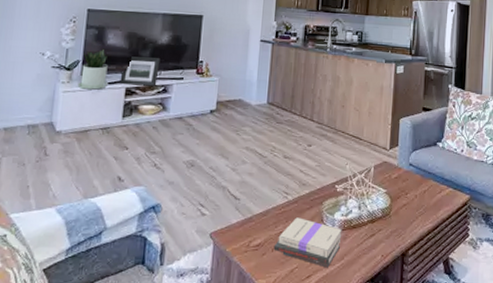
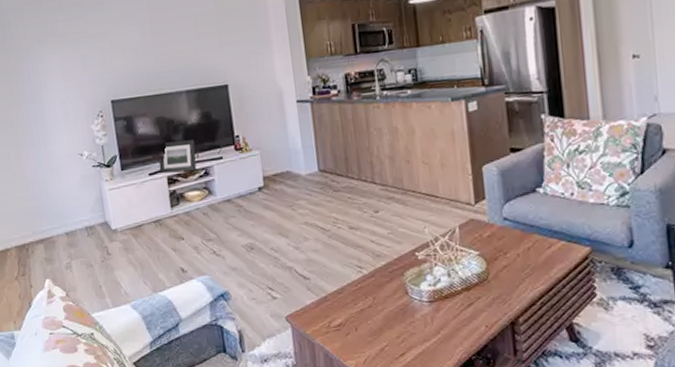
planter: present [77,50,109,90] -> none [118,140,150,184]
books: present [273,217,342,268] -> none [357,292,433,344]

